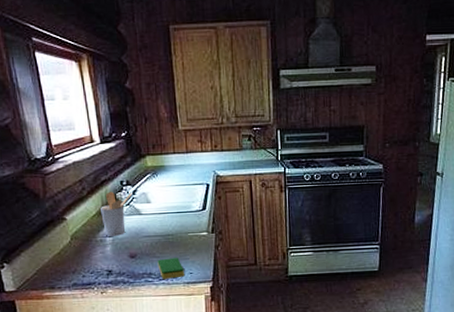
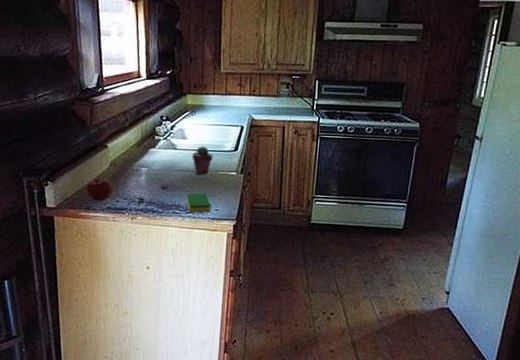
apple: none [47,252,77,278] -> present [86,177,112,201]
utensil holder: present [101,191,132,236] -> none [139,125,170,167]
potted succulent: none [159,208,181,238] -> present [192,146,213,175]

